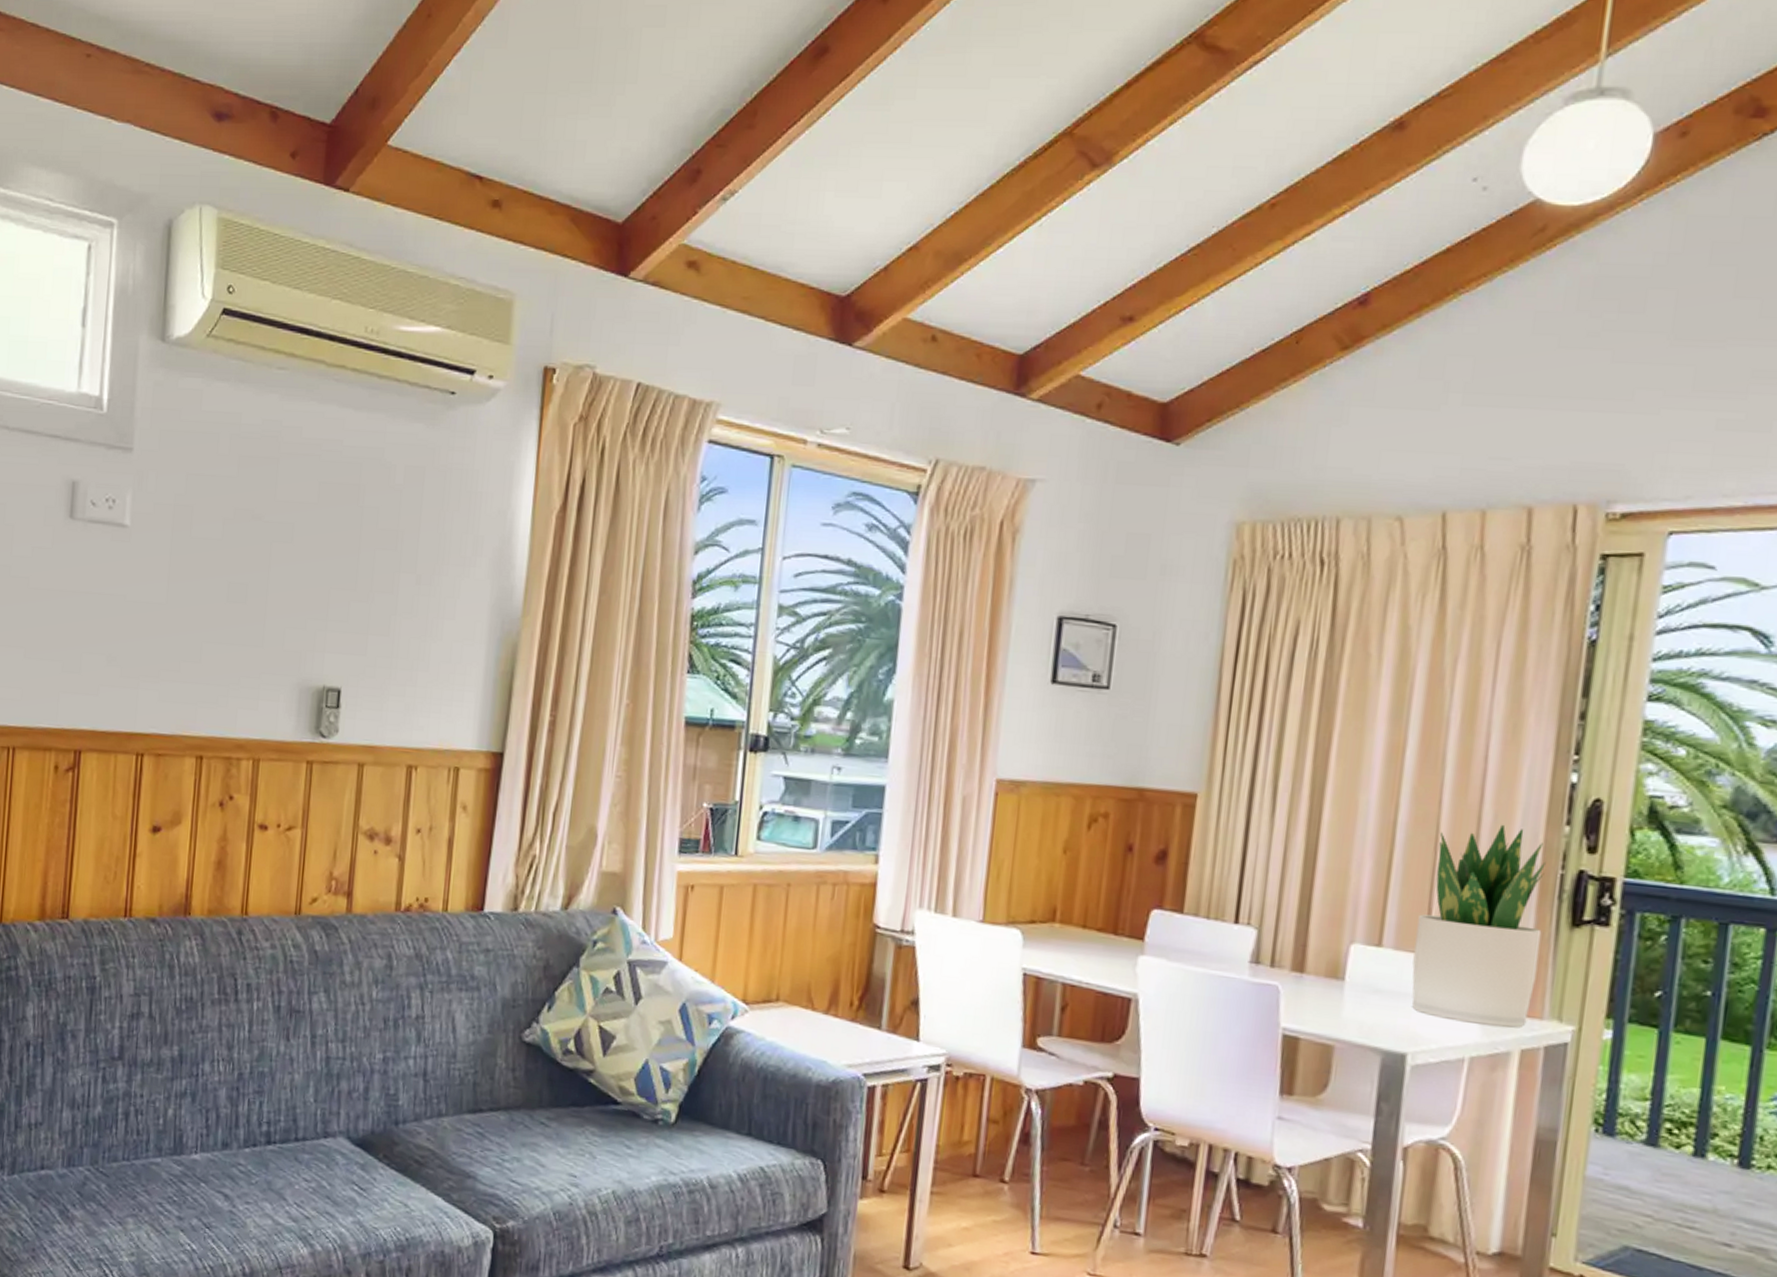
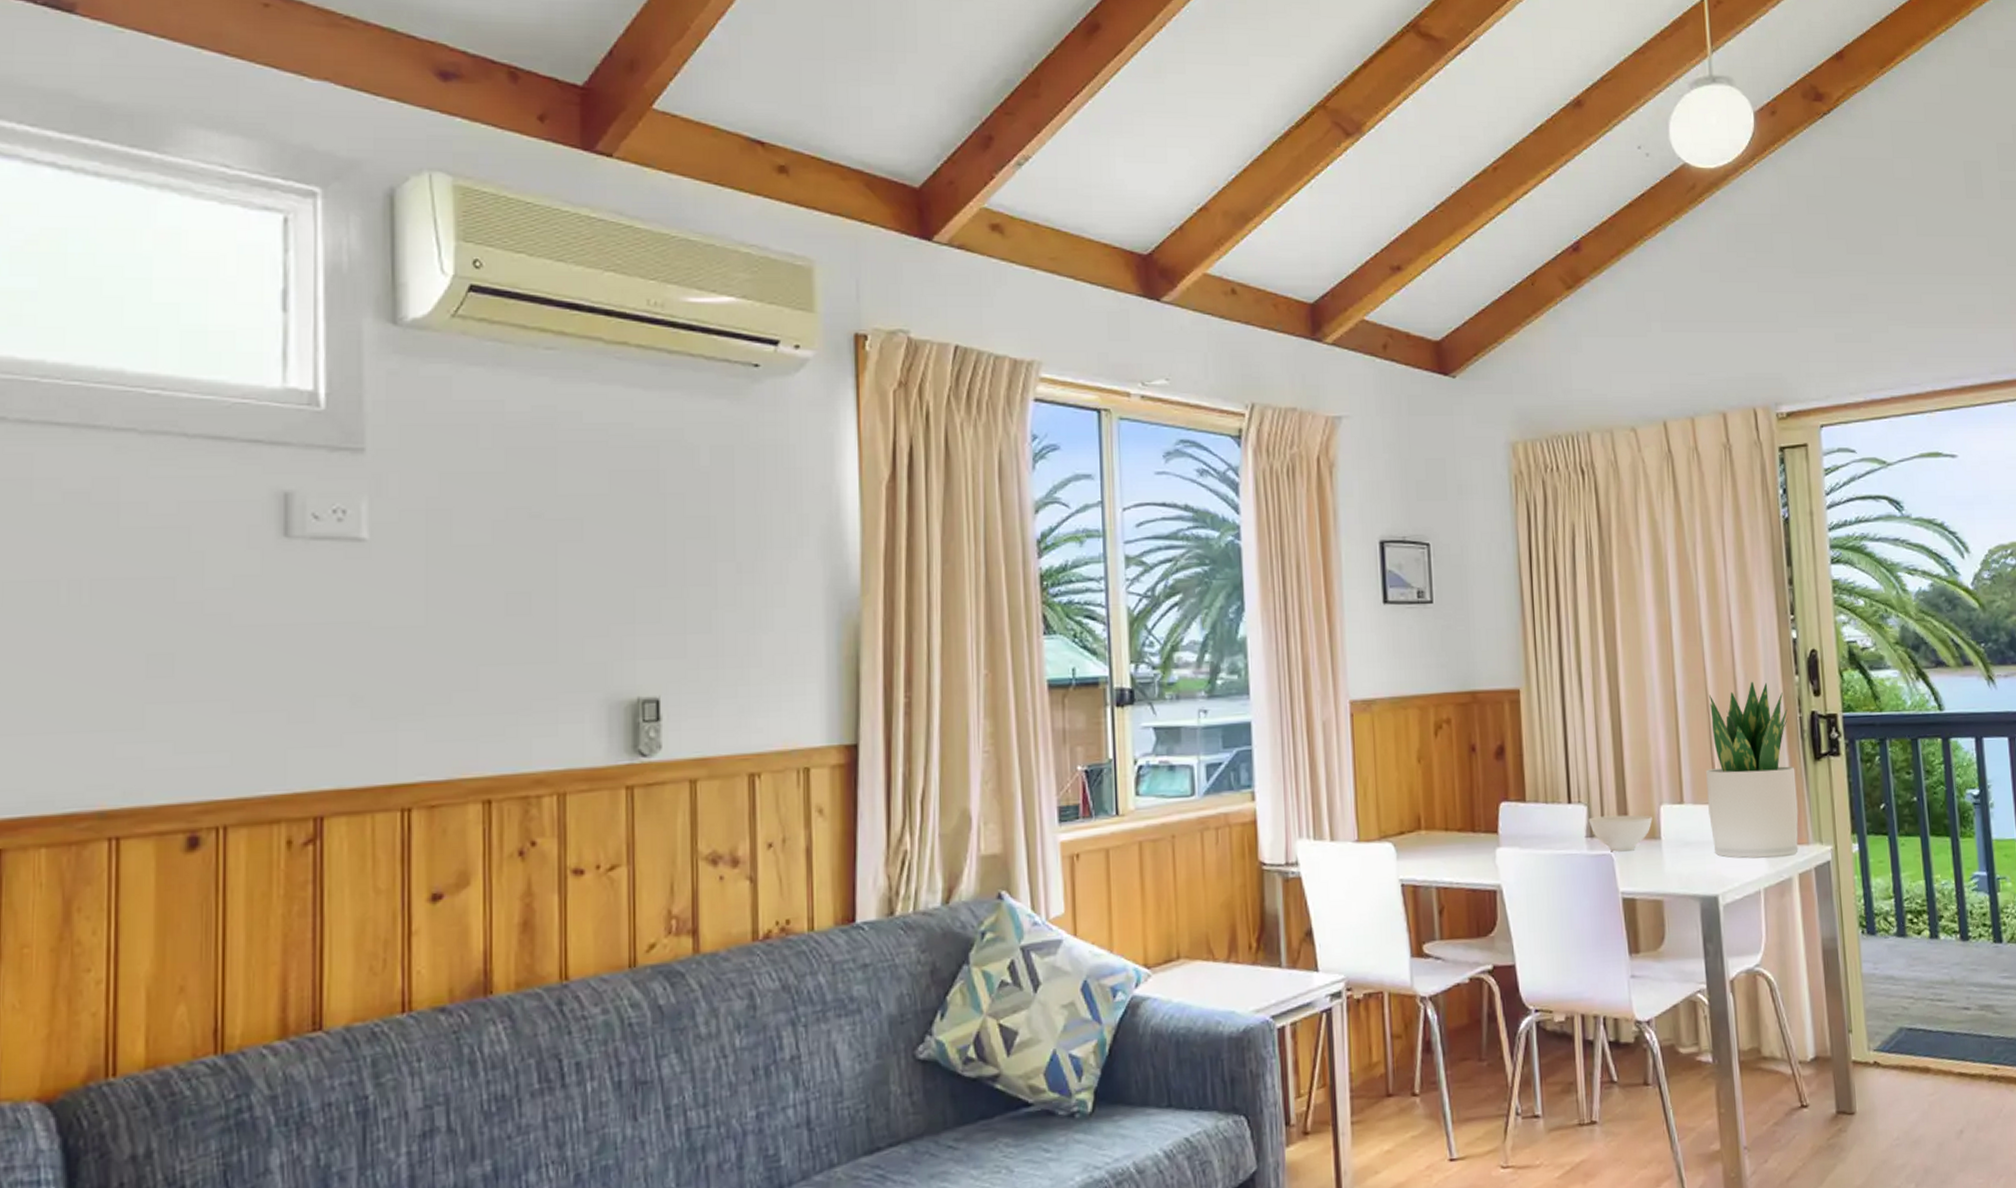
bowl: none [1256,942,1338,987] -> present [1588,815,1653,852]

